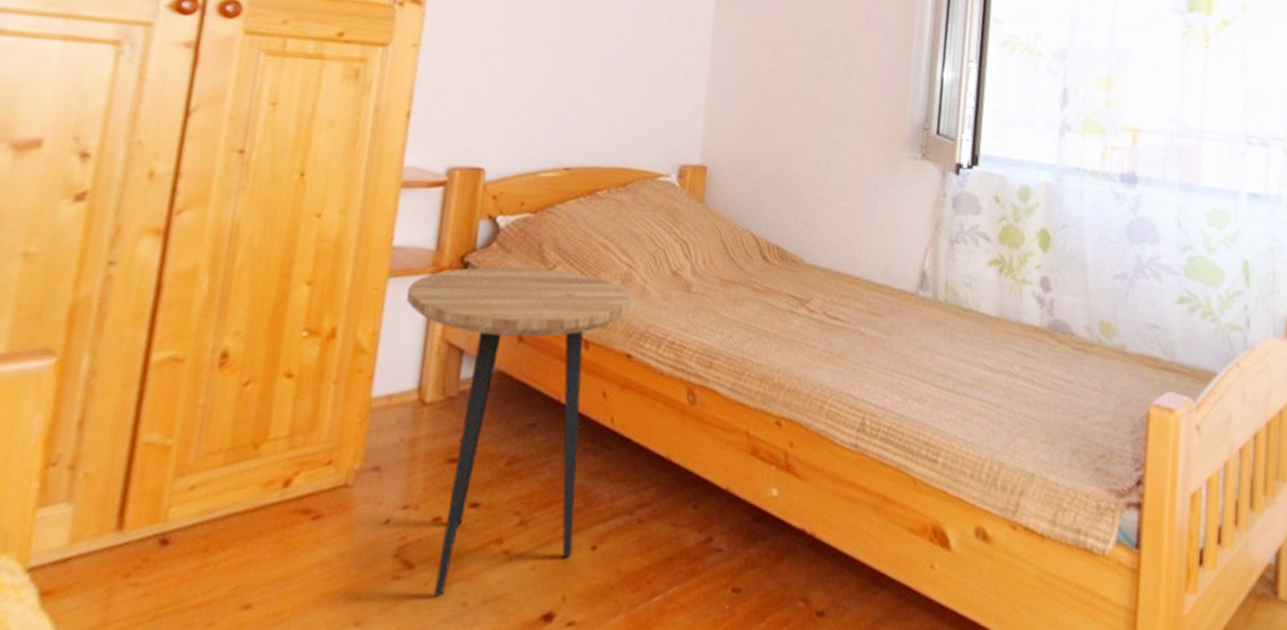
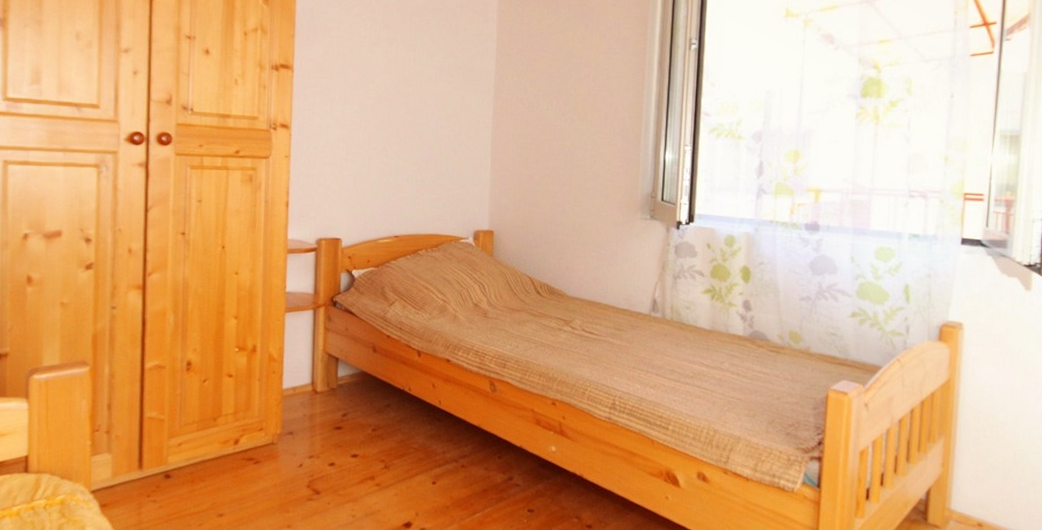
side table: present [406,266,631,597] -> none [298,303,447,512]

